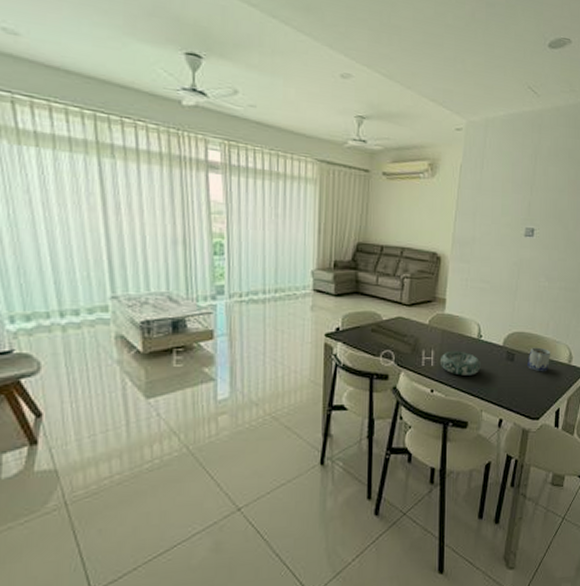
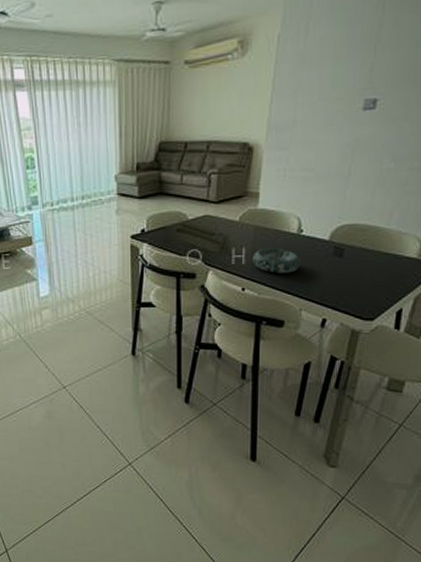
mug: present [528,347,550,372] -> none [361,240,393,269]

